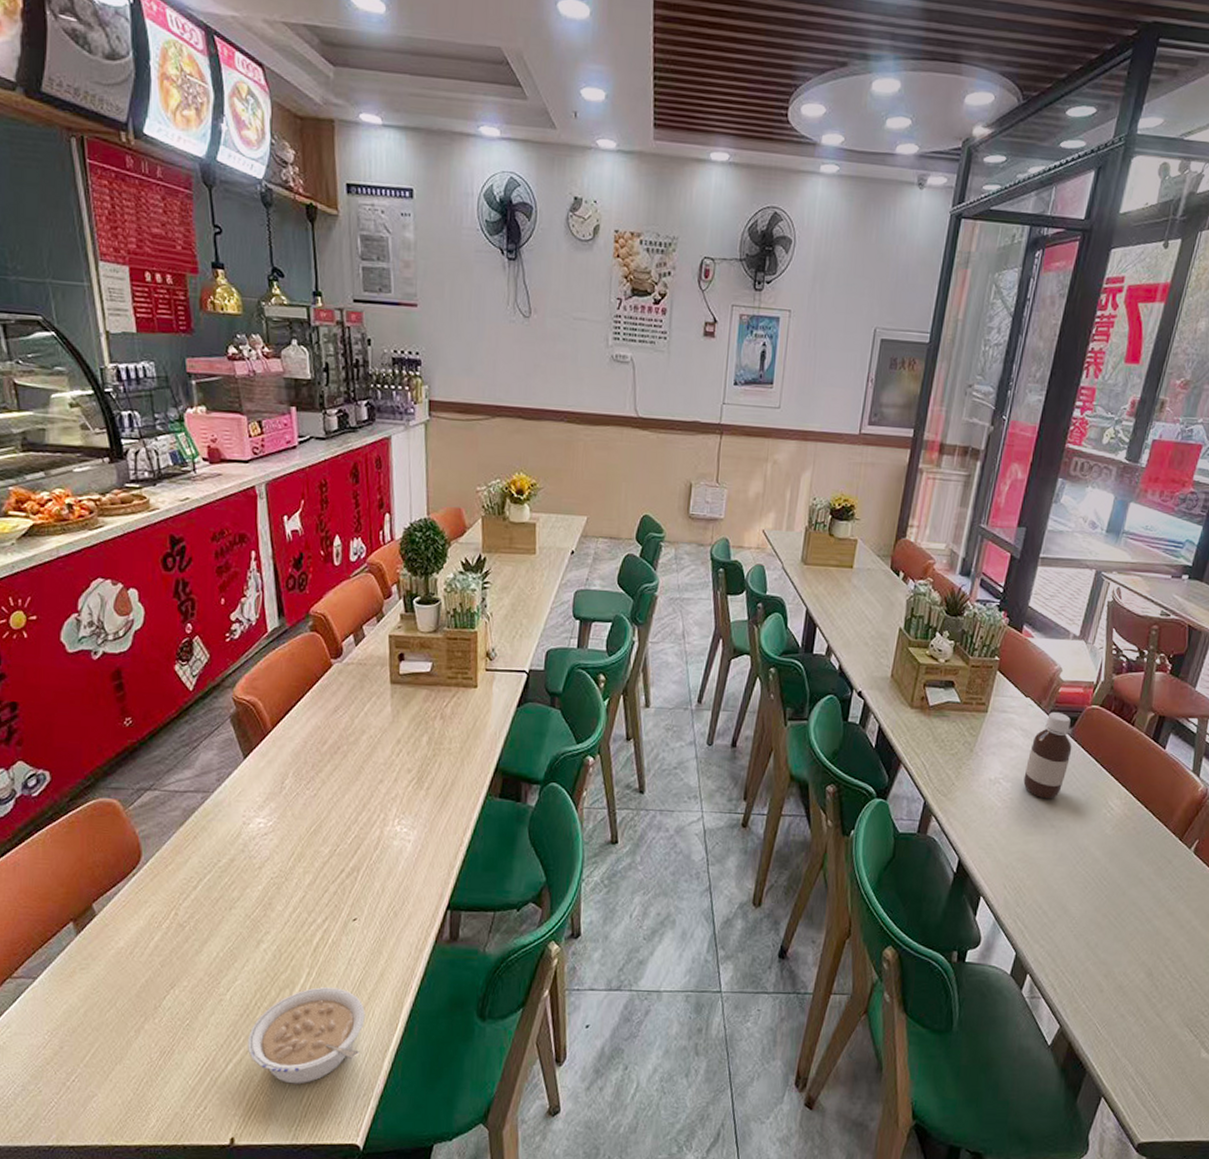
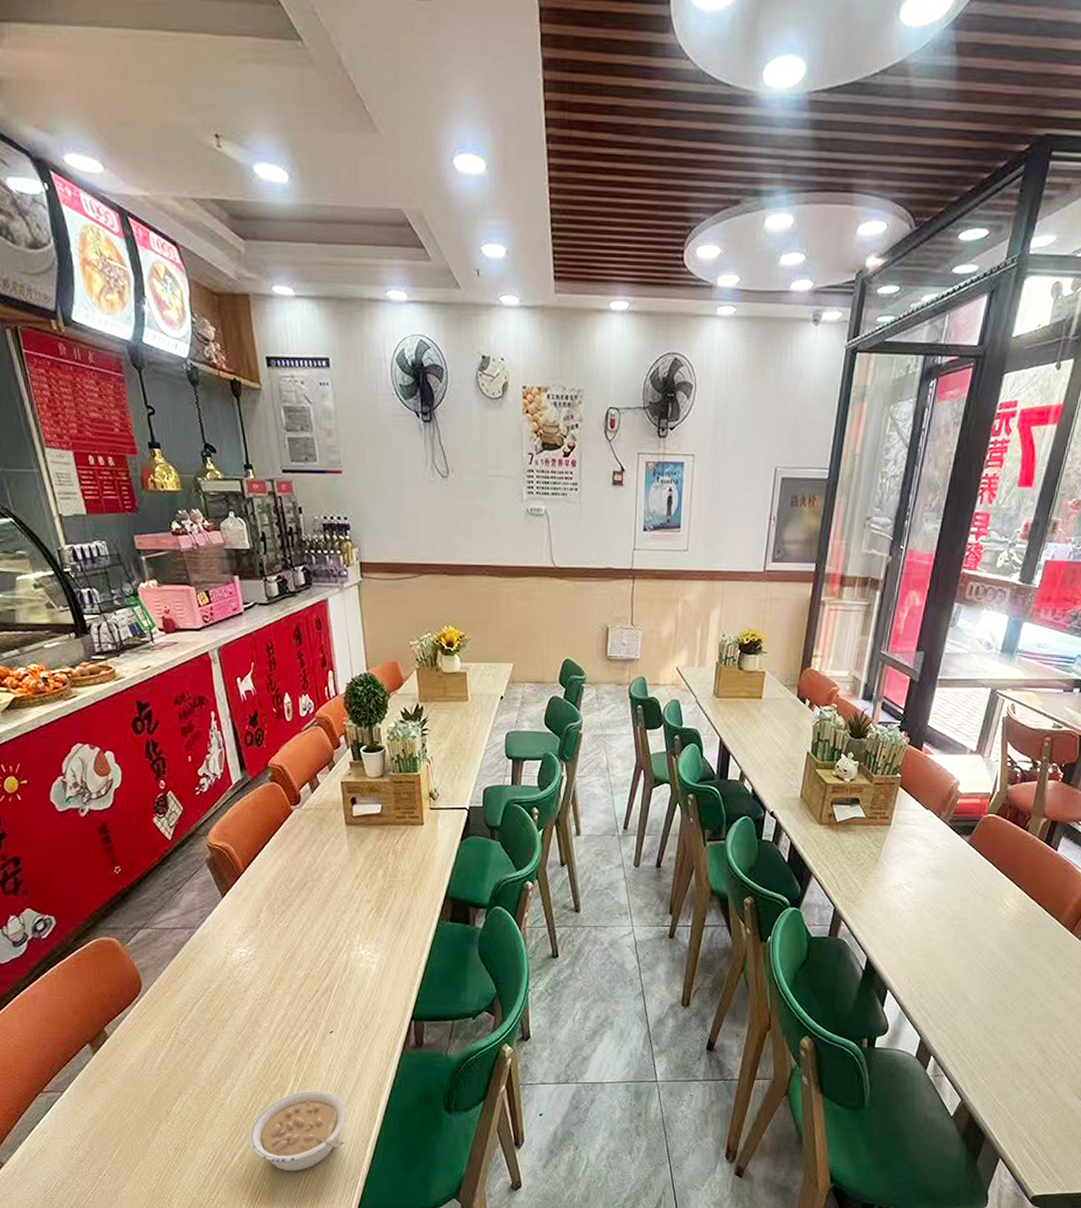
bottle: present [1023,712,1072,799] -> none [925,822,970,901]

